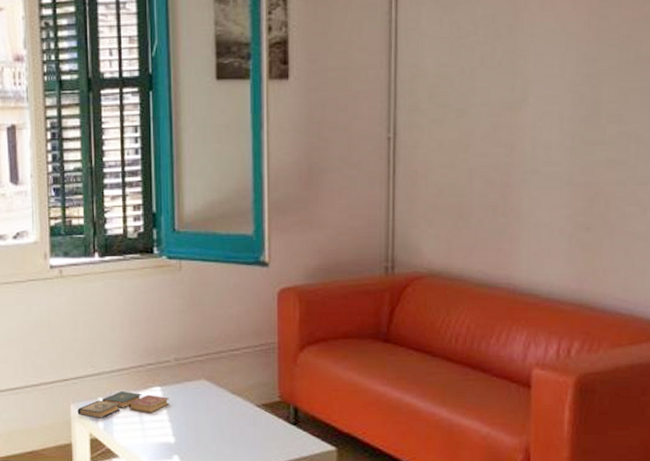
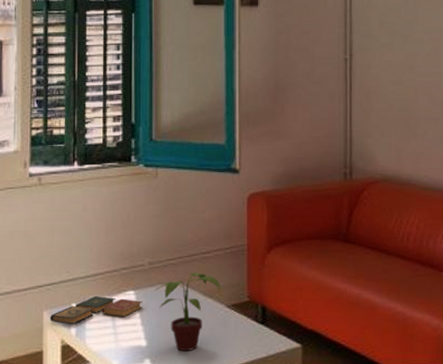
potted plant: none [180,370,252,450] -> present [153,272,222,352]

